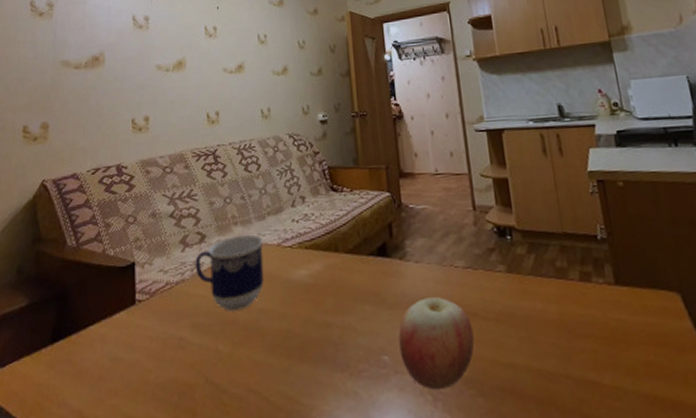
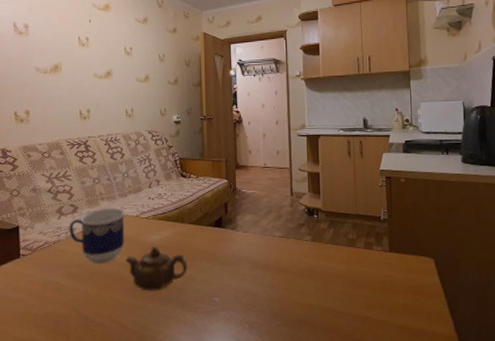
teapot: none [265,285,346,348] -> present [125,247,188,291]
apple: present [398,297,475,391] -> none [227,258,283,322]

